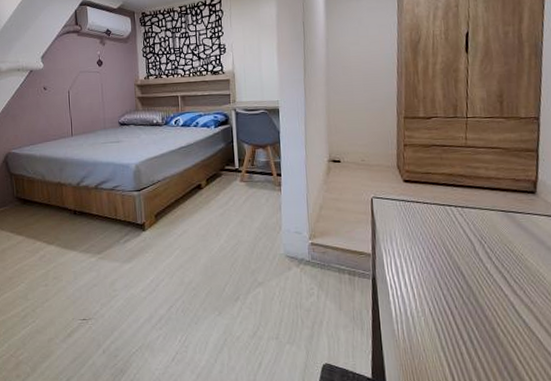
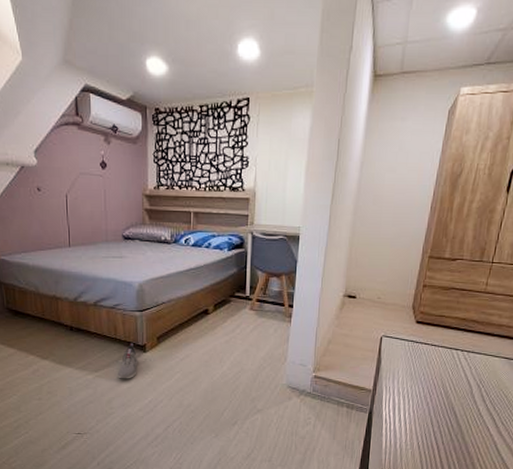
athletic shoe: none [120,222,139,259] -> present [118,343,138,379]

